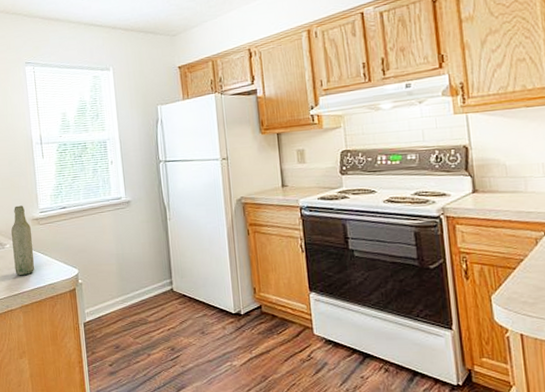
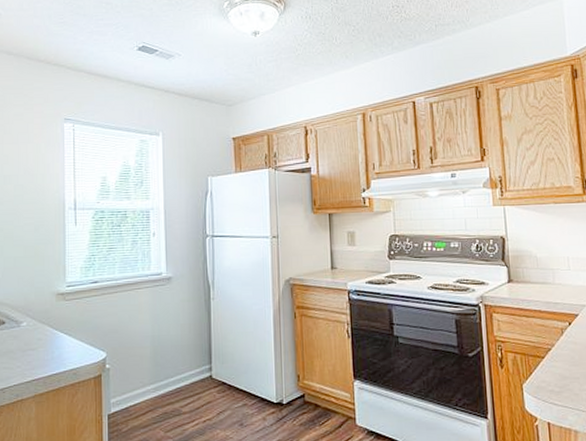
bottle: present [11,205,34,276] -> none [30,277,55,360]

